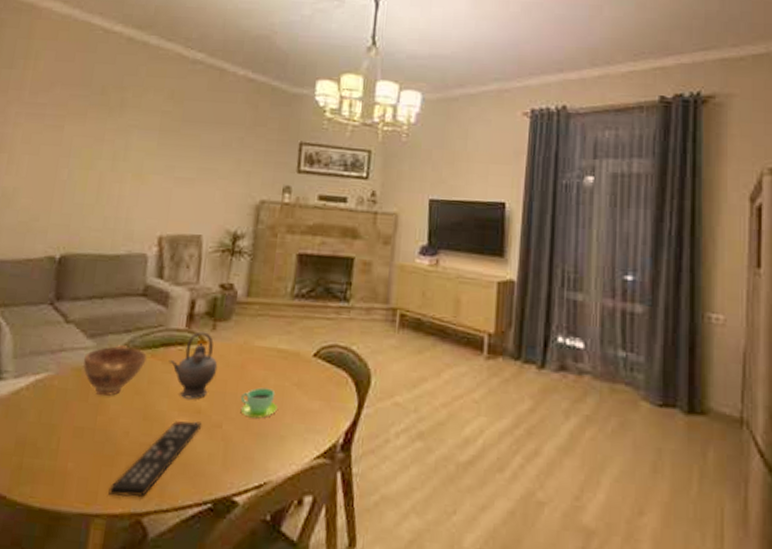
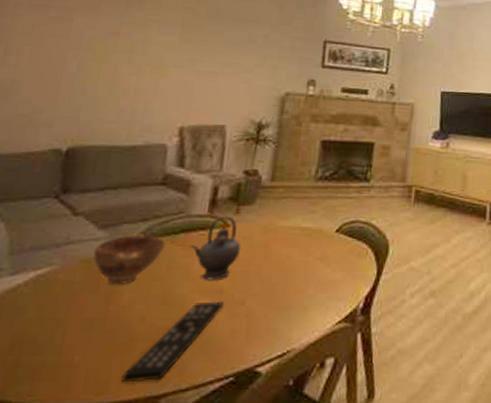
cup: present [240,387,277,419] -> none [264,264,301,293]

